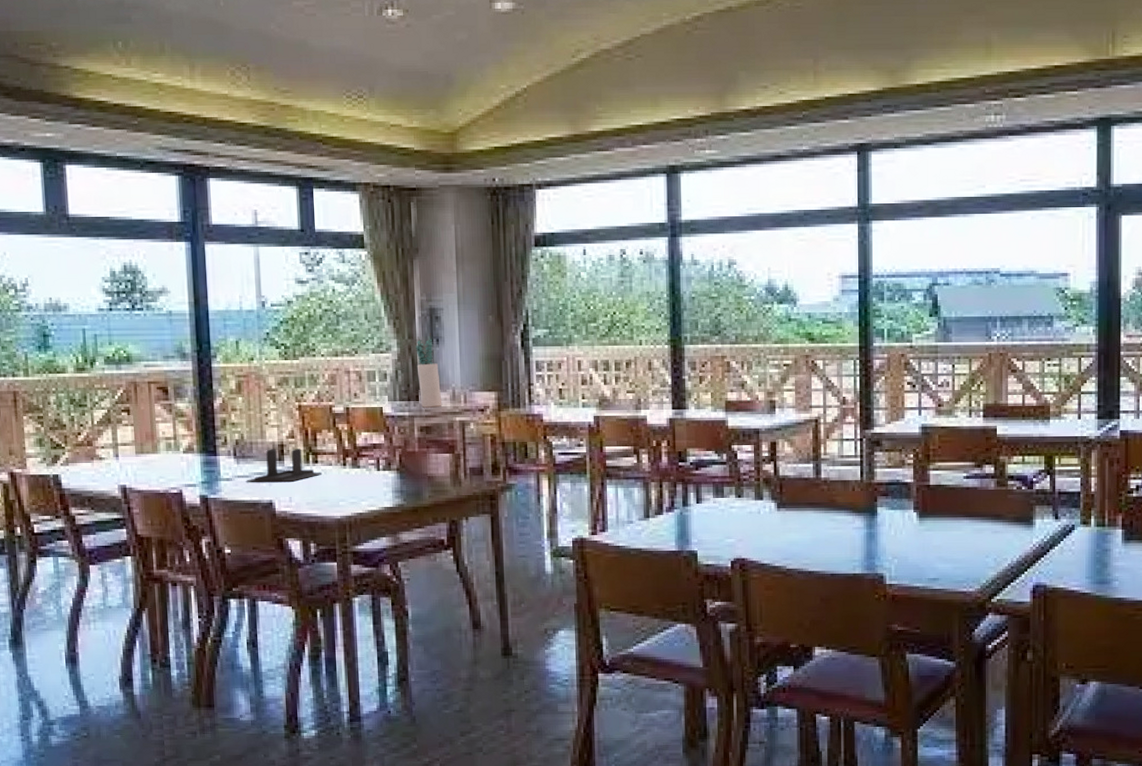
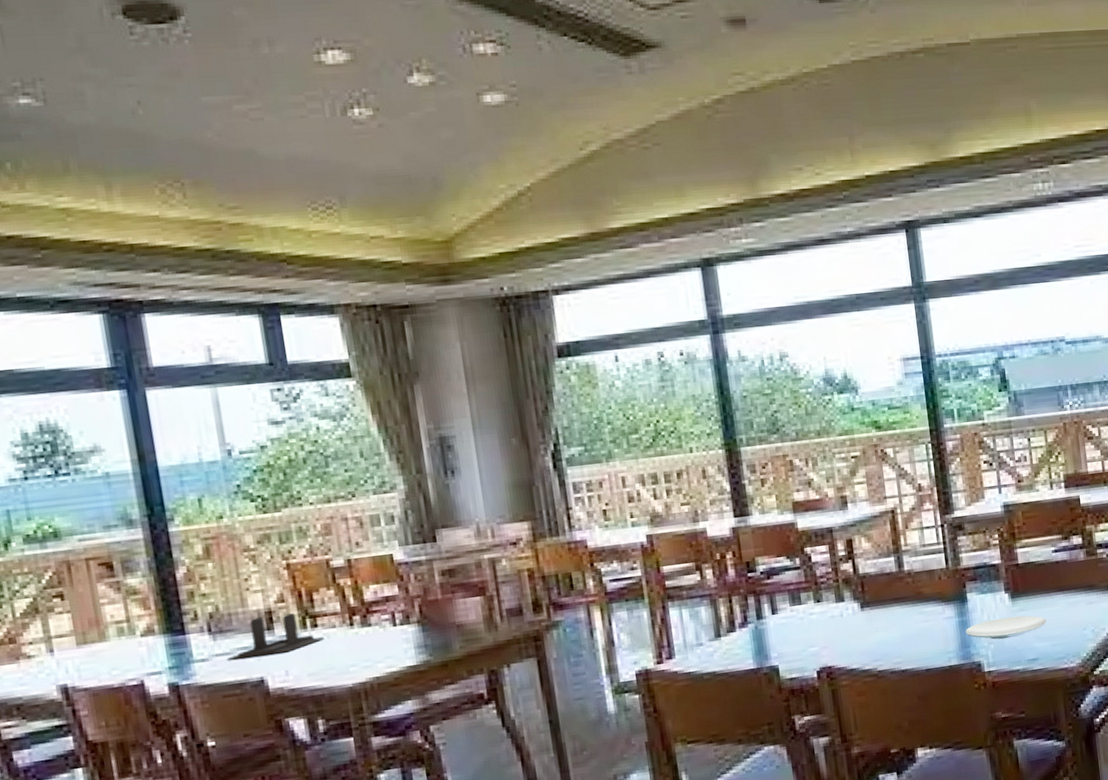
vase: present [416,333,443,409] -> none [426,465,466,550]
plate: none [872,535,951,556] -> present [965,615,1047,640]

